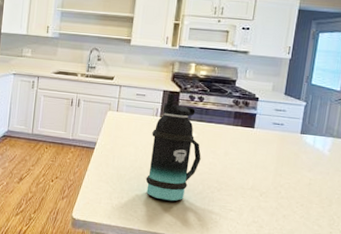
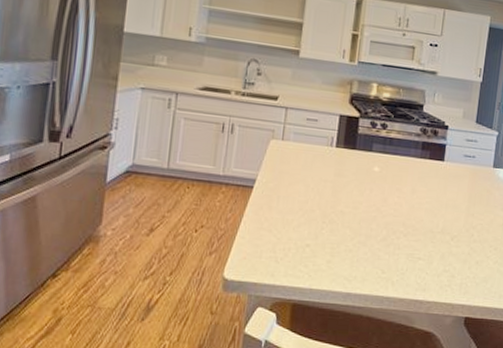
bottle: present [145,93,201,201] -> none [318,118,385,251]

